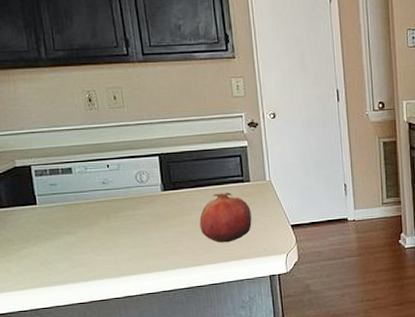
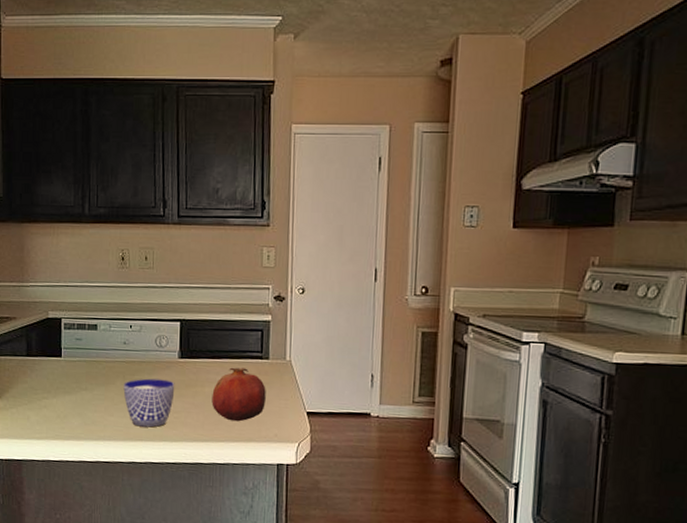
cup: none [108,213,162,262] -> present [123,378,175,428]

